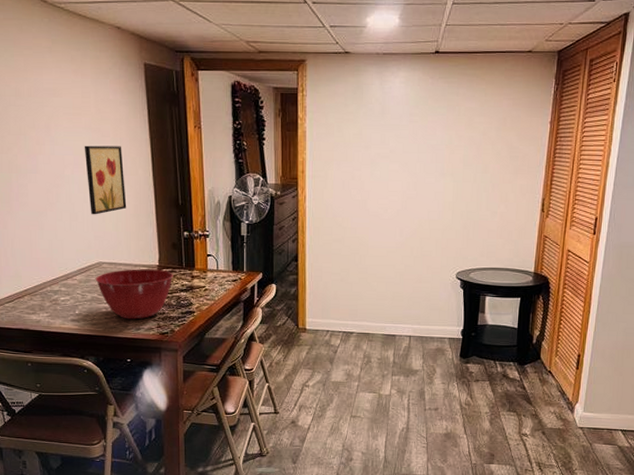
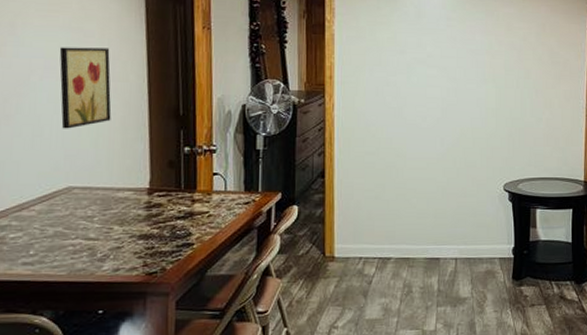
mixing bowl: present [95,269,173,320] -> none [61,193,168,258]

